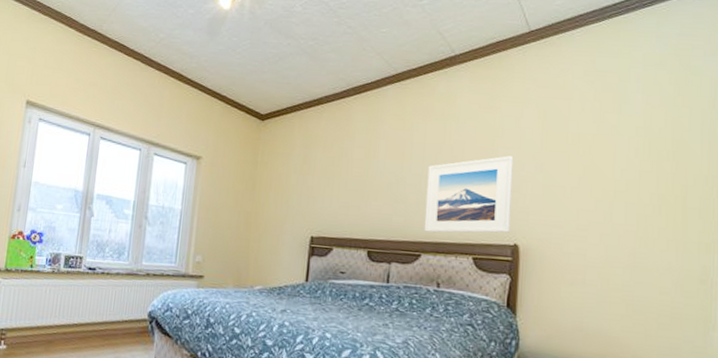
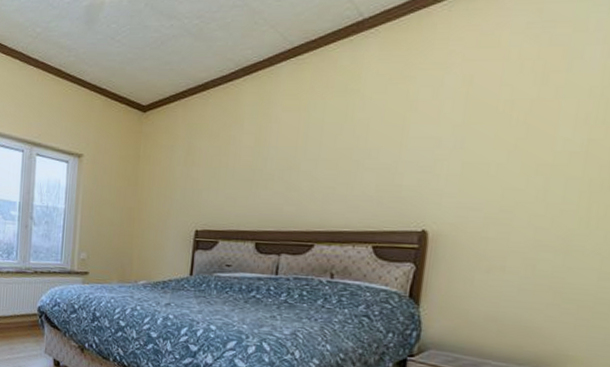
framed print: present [424,156,514,233] -> none [318,132,428,221]

